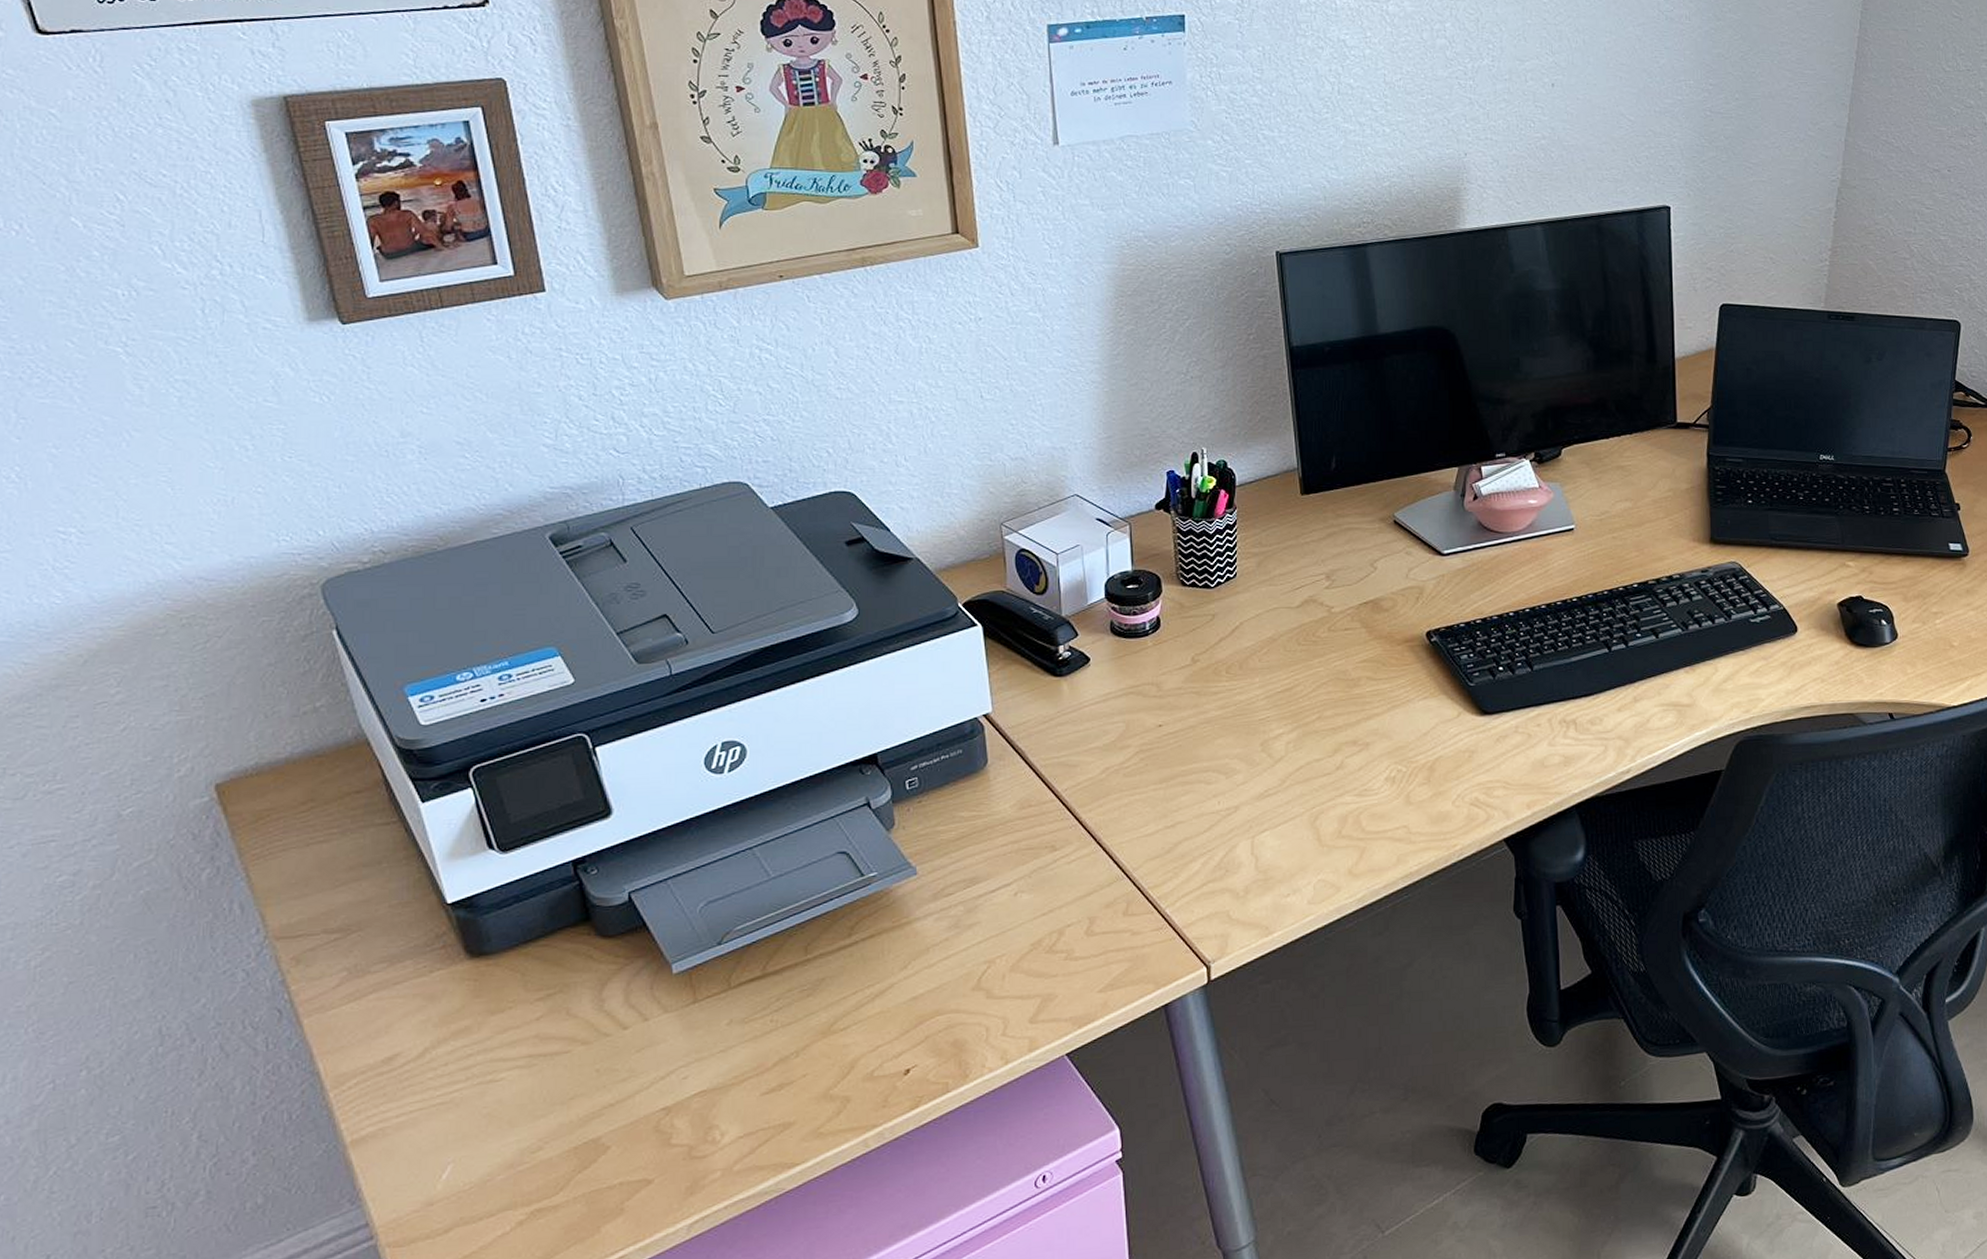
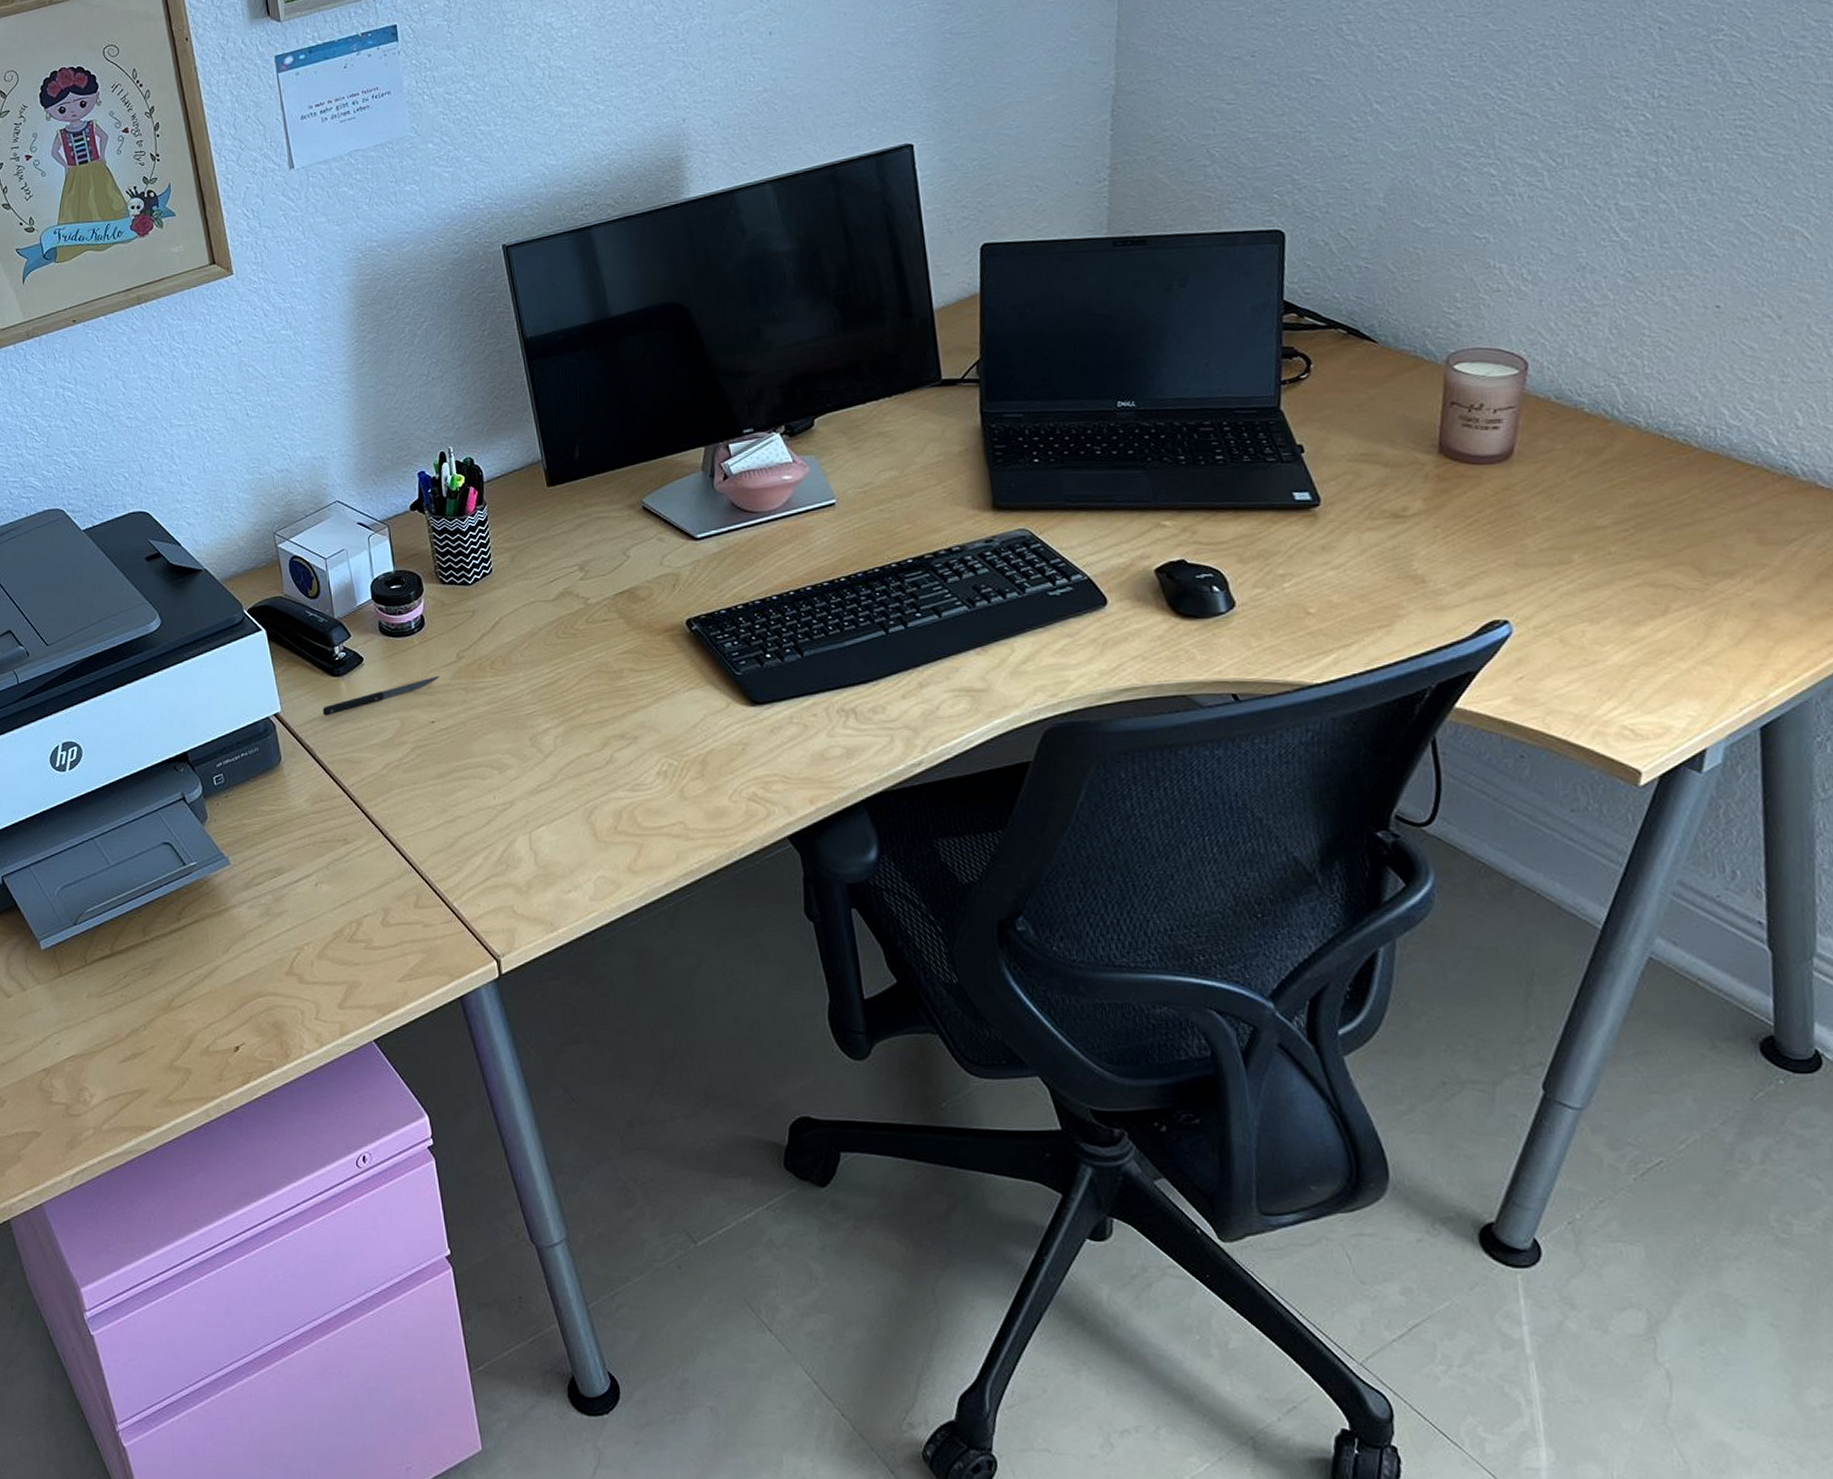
kitchen knife: none [1039,678,1172,718] -> present [322,675,440,716]

